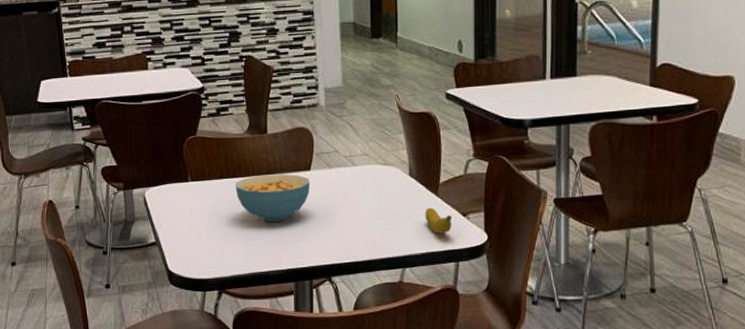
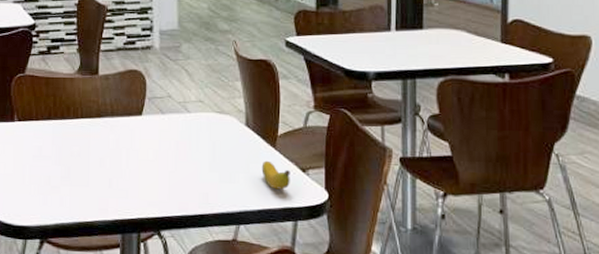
cereal bowl: present [235,174,311,221] -> none [63,118,142,168]

